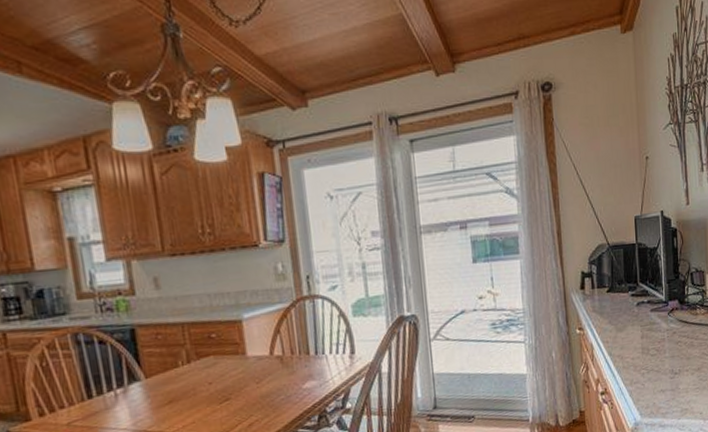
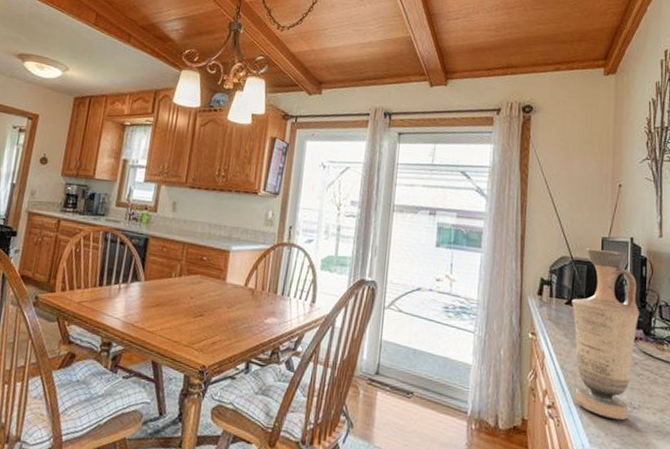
vase: none [613,227,675,389] -> present [572,248,640,421]

